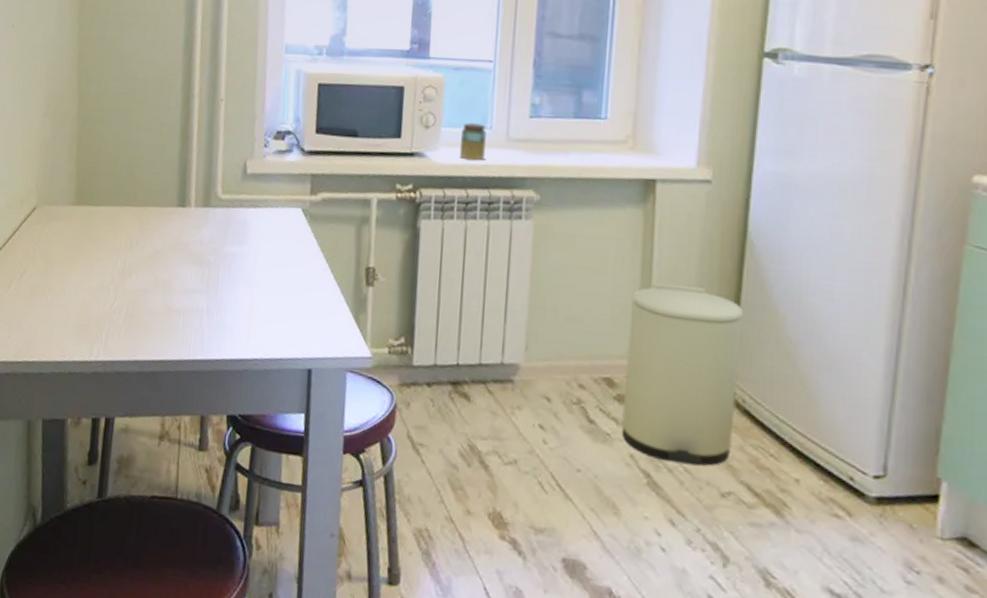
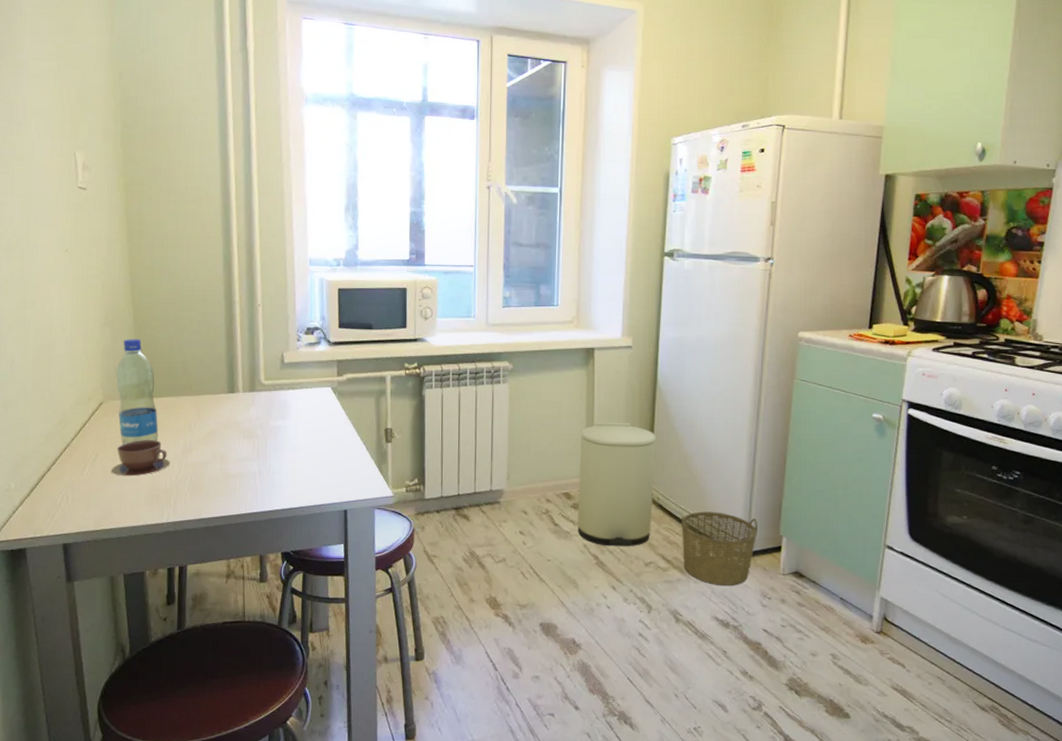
teacup: none [38,256,105,300] -> present [111,440,170,476]
bottle: none [52,132,96,261] -> present [115,338,159,445]
peanut butter: present [460,123,486,161] -> none [452,314,471,342]
basket: none [776,426,900,545] -> present [680,511,757,586]

